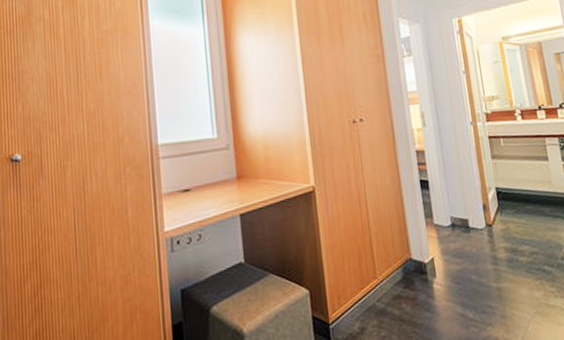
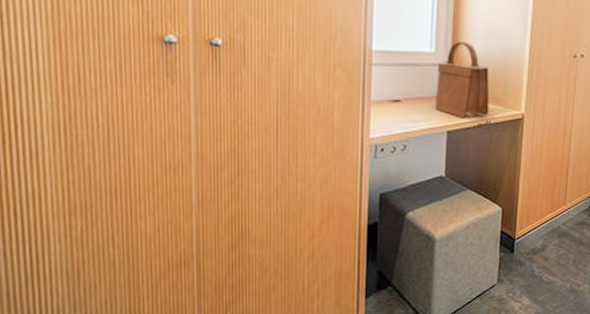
handbag: none [221,123,279,200] -> present [435,41,490,119]

